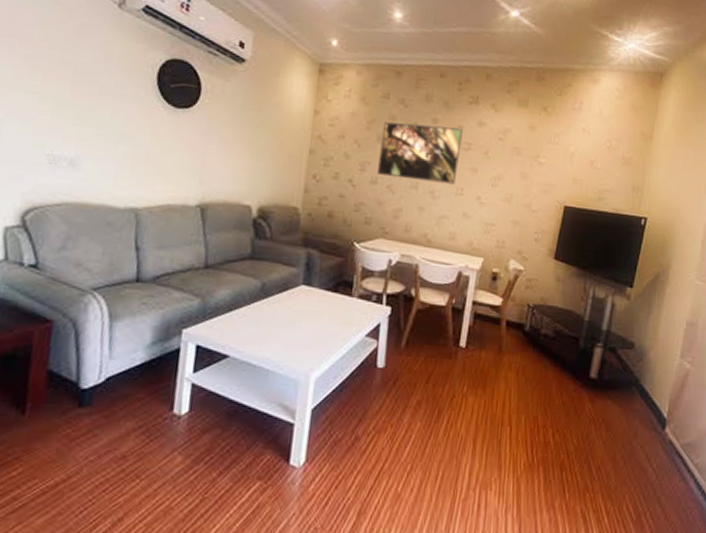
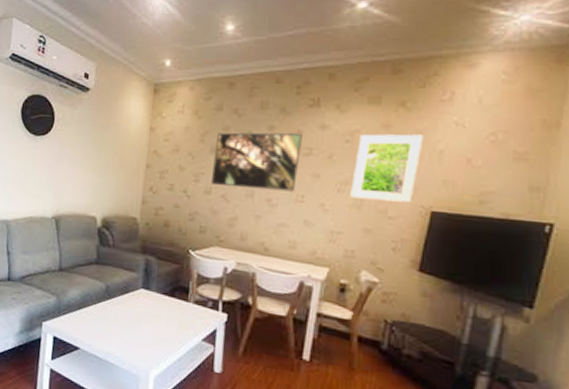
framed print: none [502,133,560,198] -> present [350,134,424,203]

